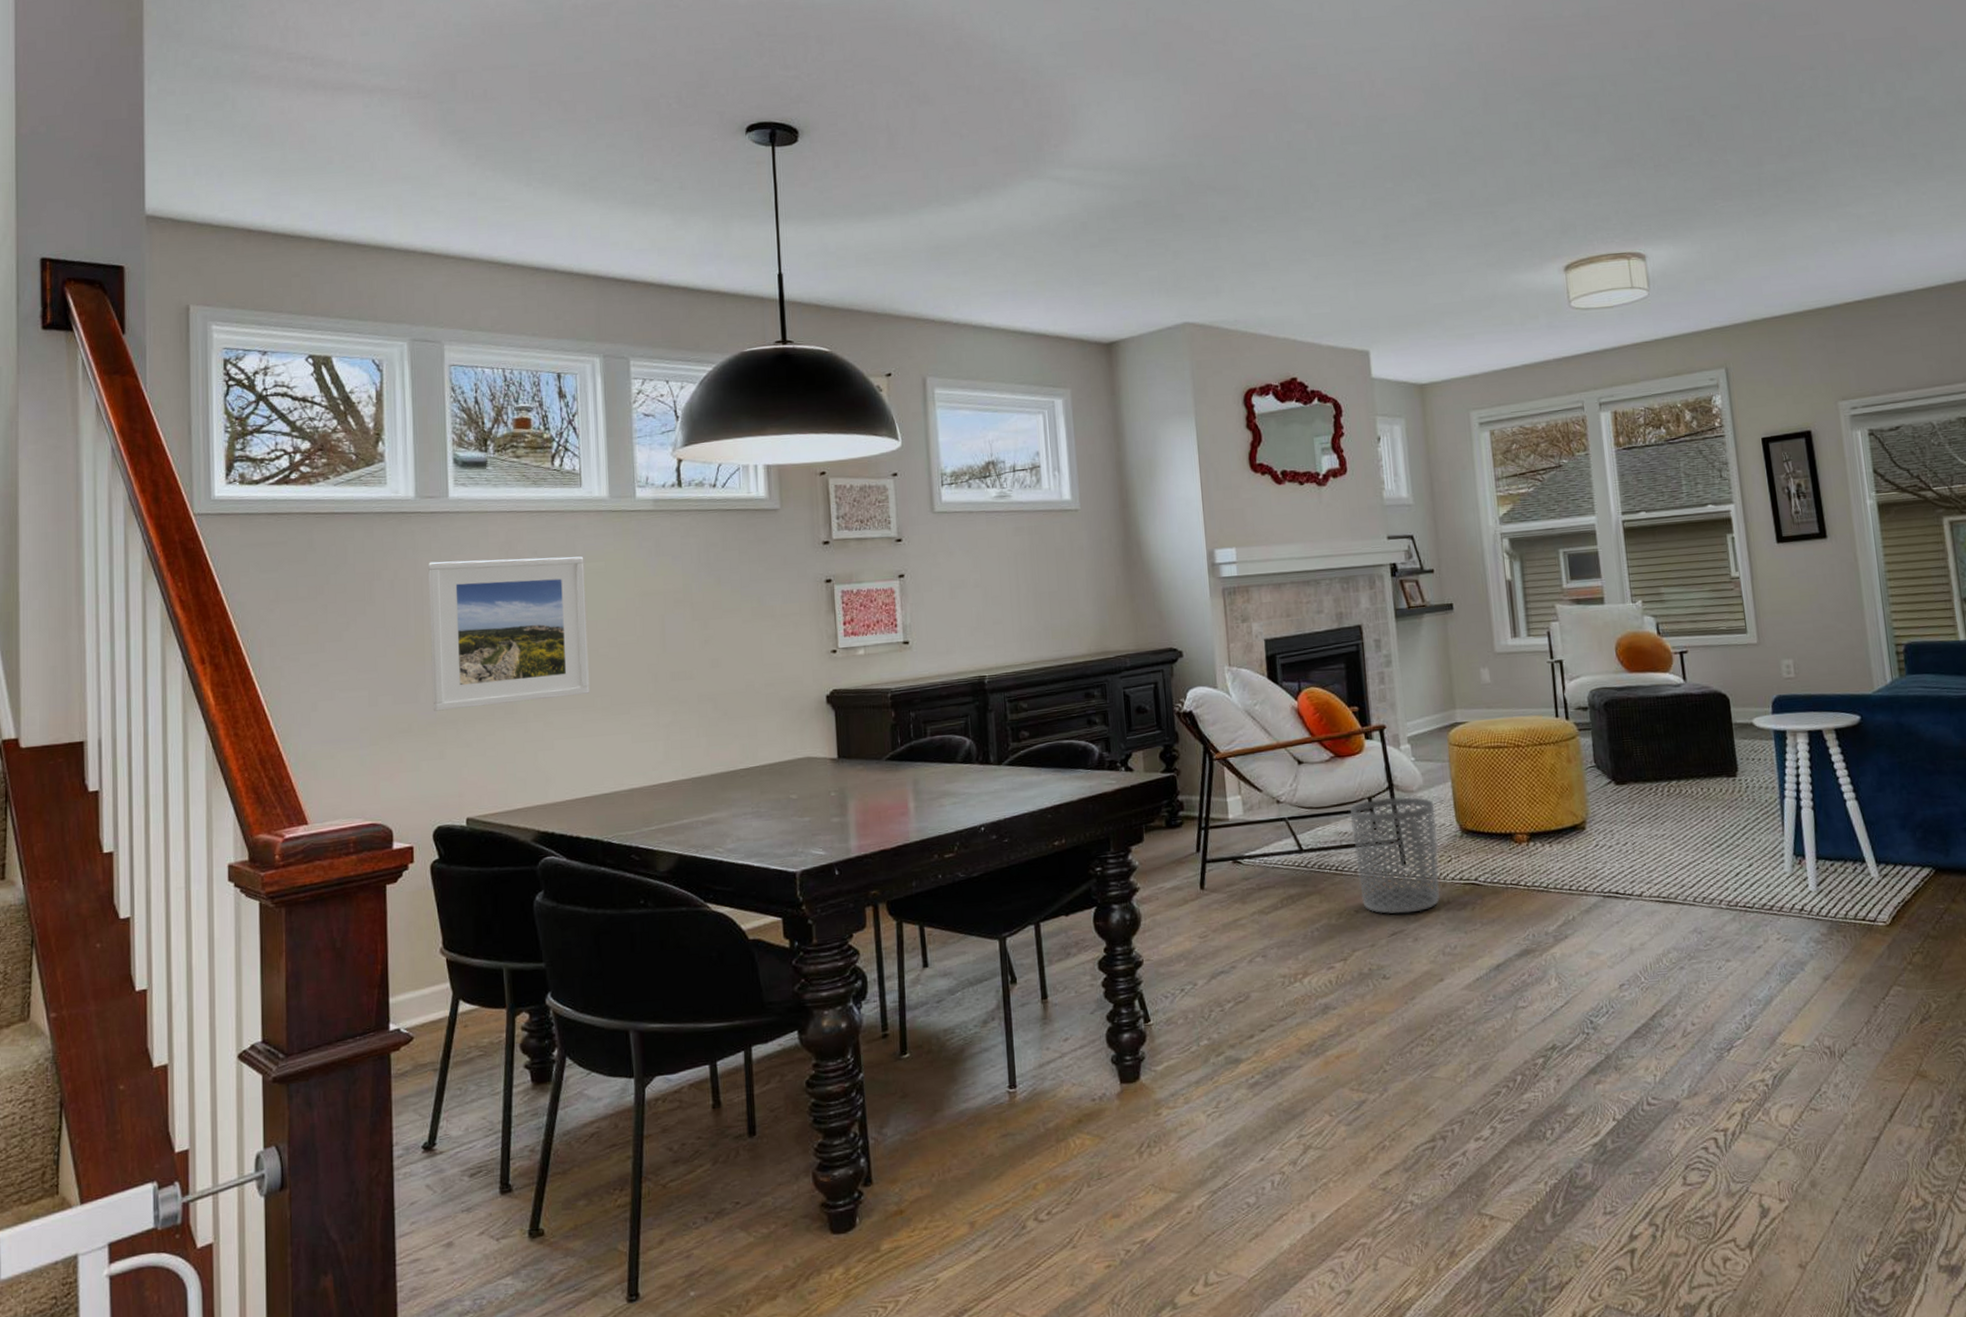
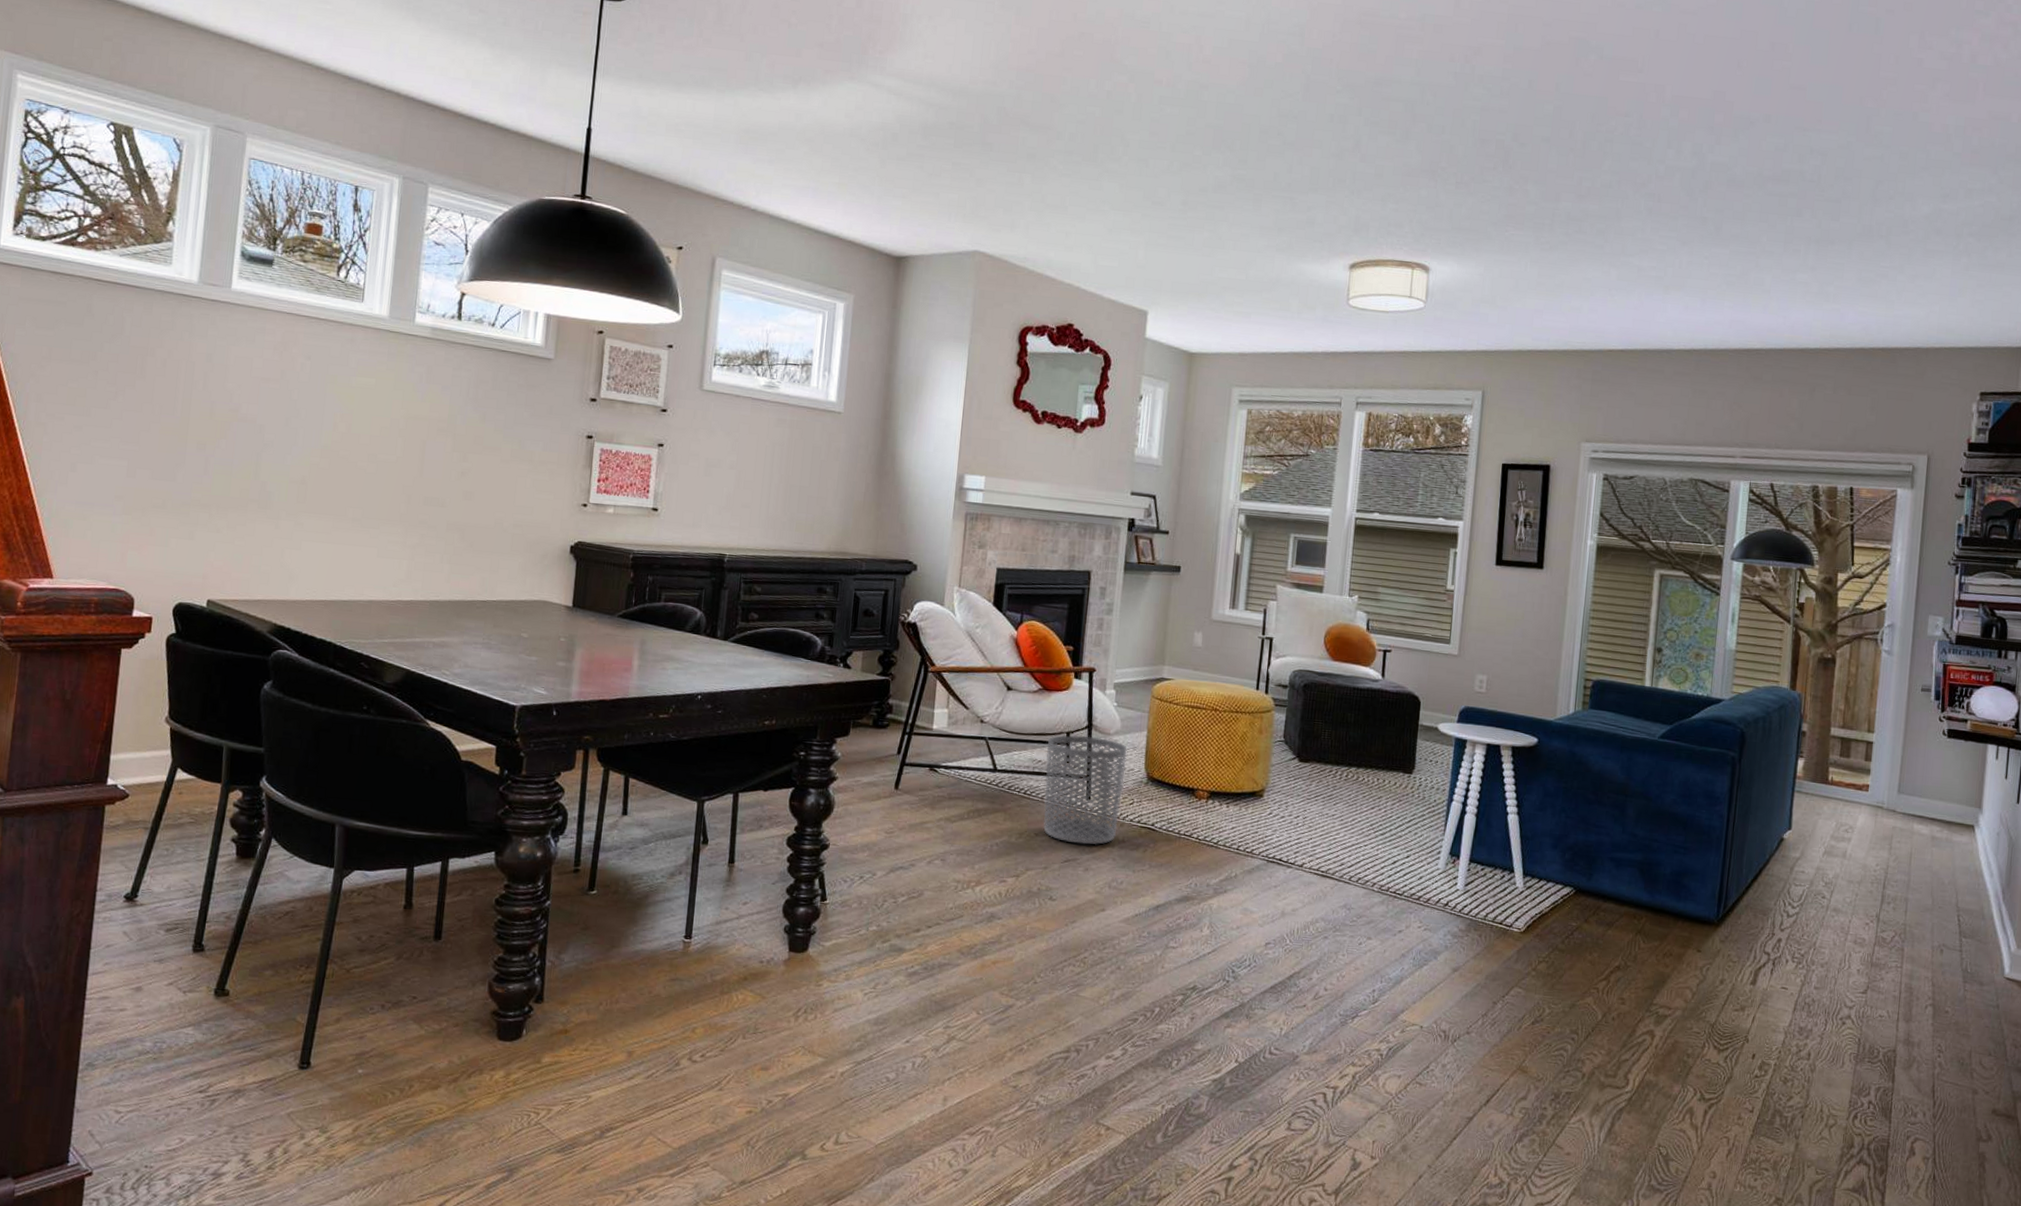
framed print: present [428,556,590,711] -> none [188,348,356,503]

